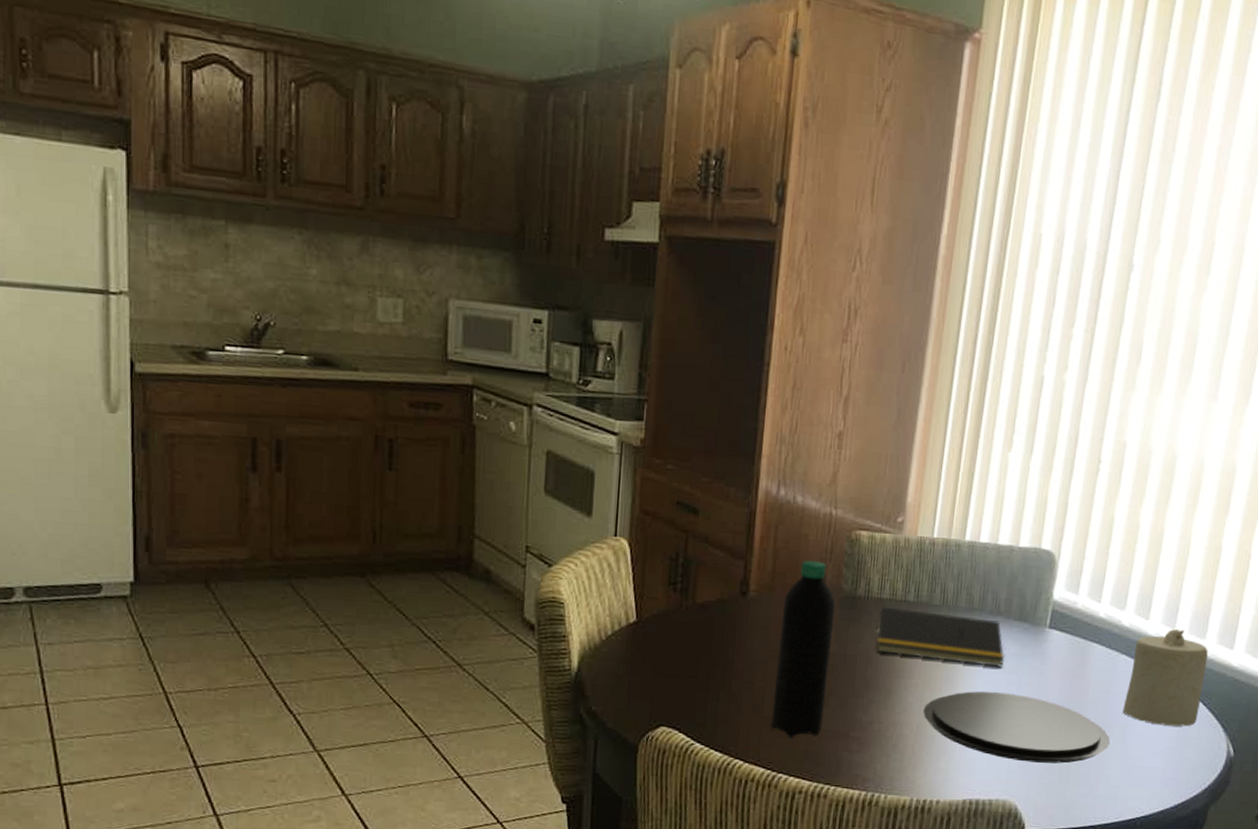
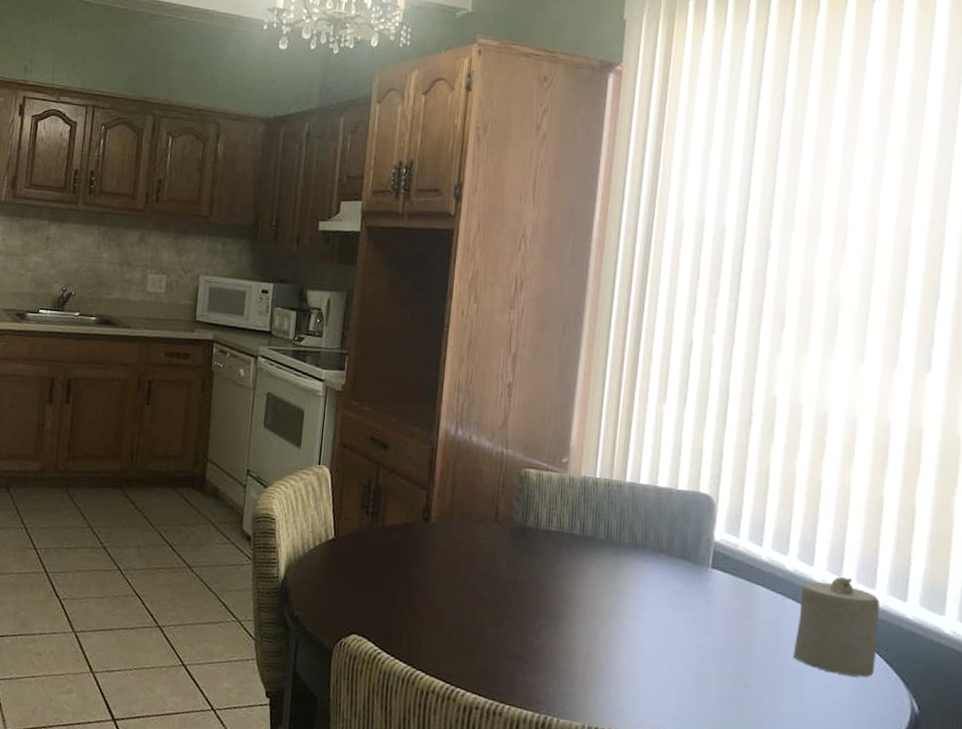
water bottle: present [771,560,836,737] -> none [449,493,508,655]
notepad: present [875,606,1006,667] -> none [544,538,670,603]
plate: present [923,691,1111,764] -> none [591,623,783,704]

